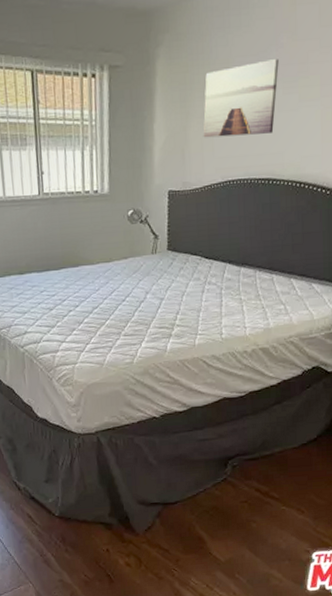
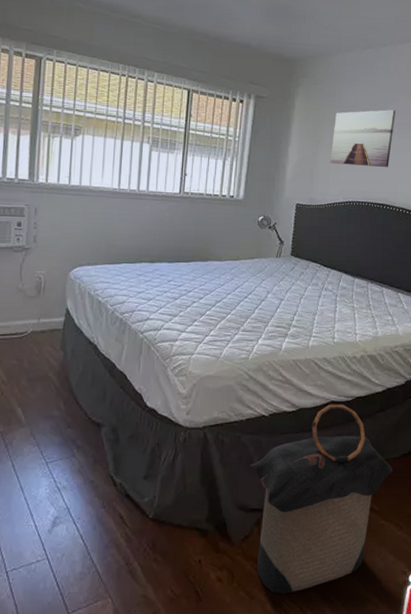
laundry hamper: none [146,400,292,575] -> present [251,404,393,594]

